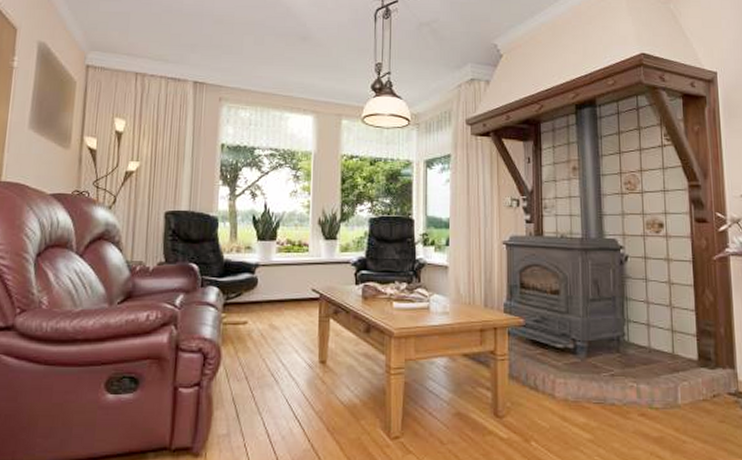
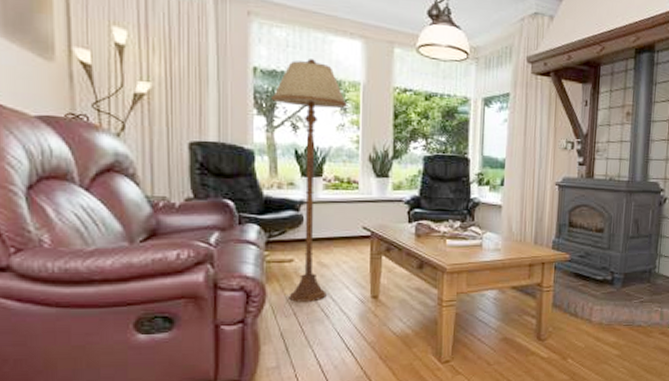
floor lamp: none [235,134,299,366] -> present [272,59,347,302]

